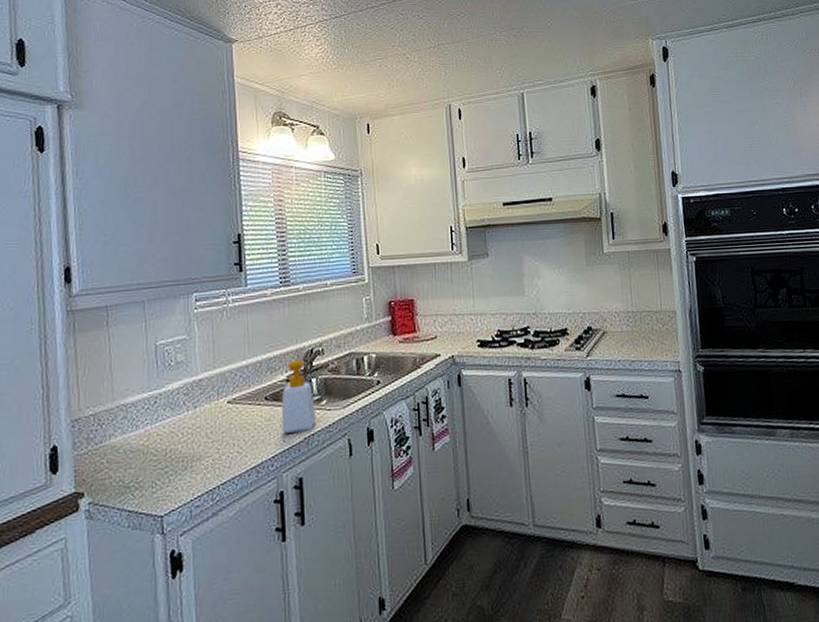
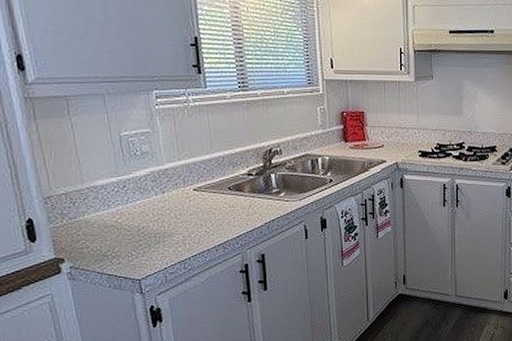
soap bottle: present [281,359,317,433] -> none [244,157,276,218]

